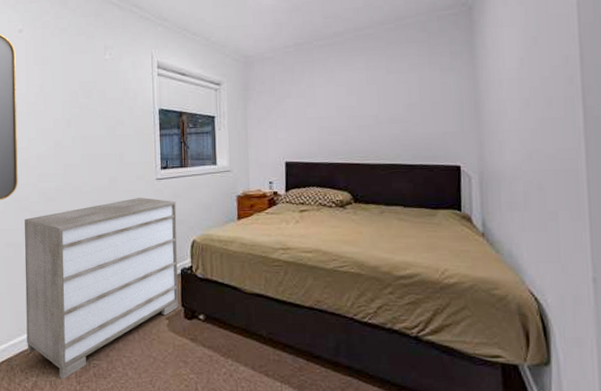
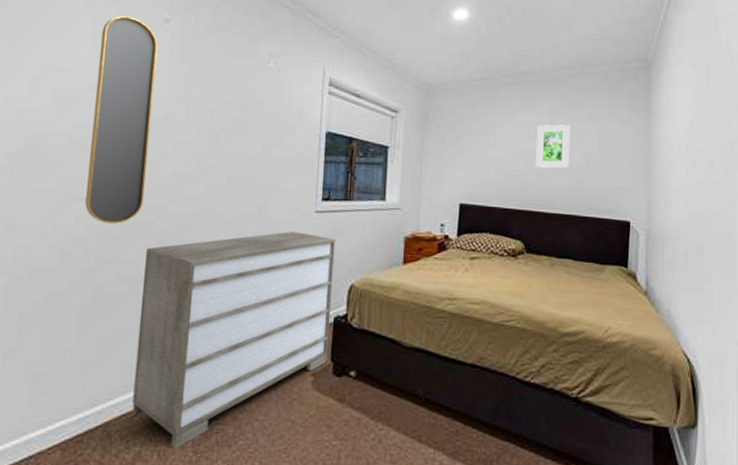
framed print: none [355,78,391,121] -> present [535,124,570,168]

